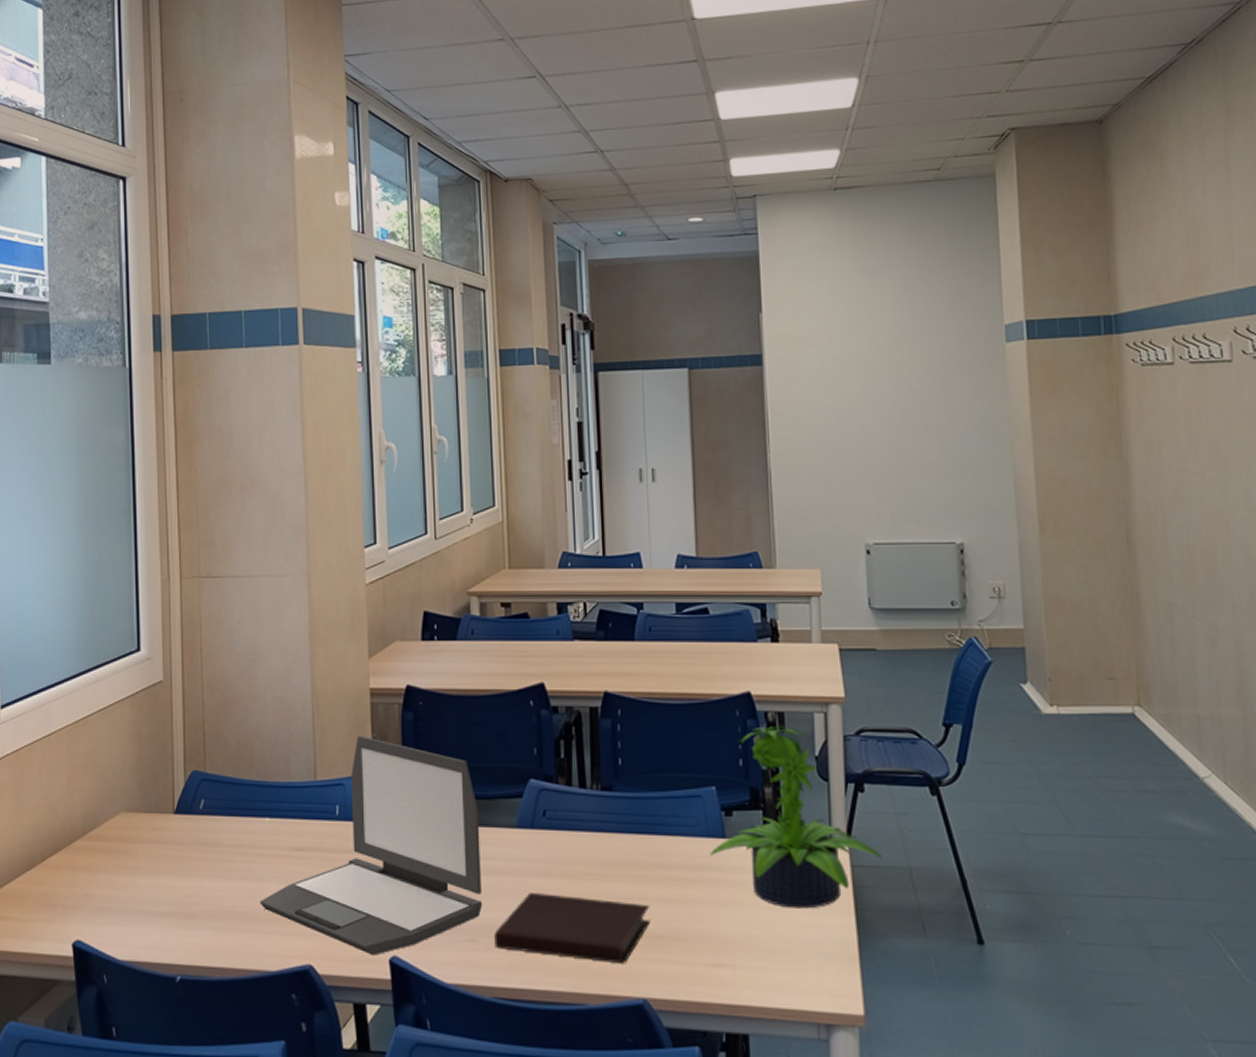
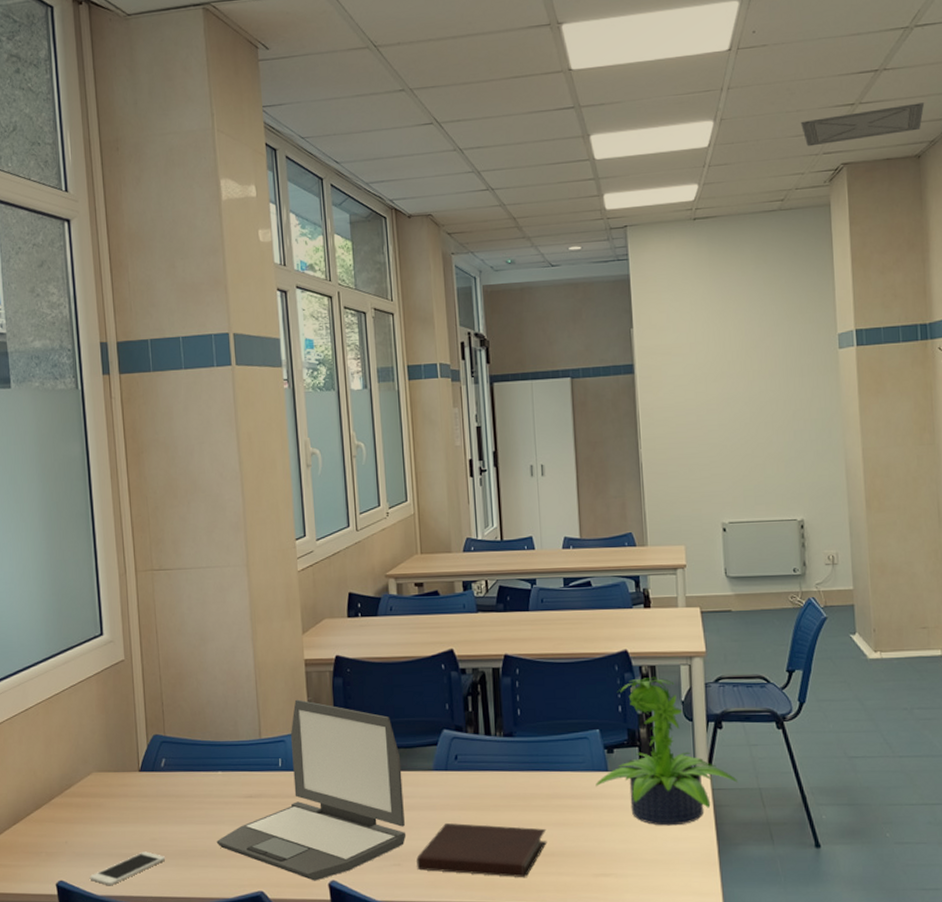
cell phone: none [111,910,200,950] -> present [89,851,166,886]
ceiling vent: none [961,60,1107,109] -> present [801,102,925,147]

